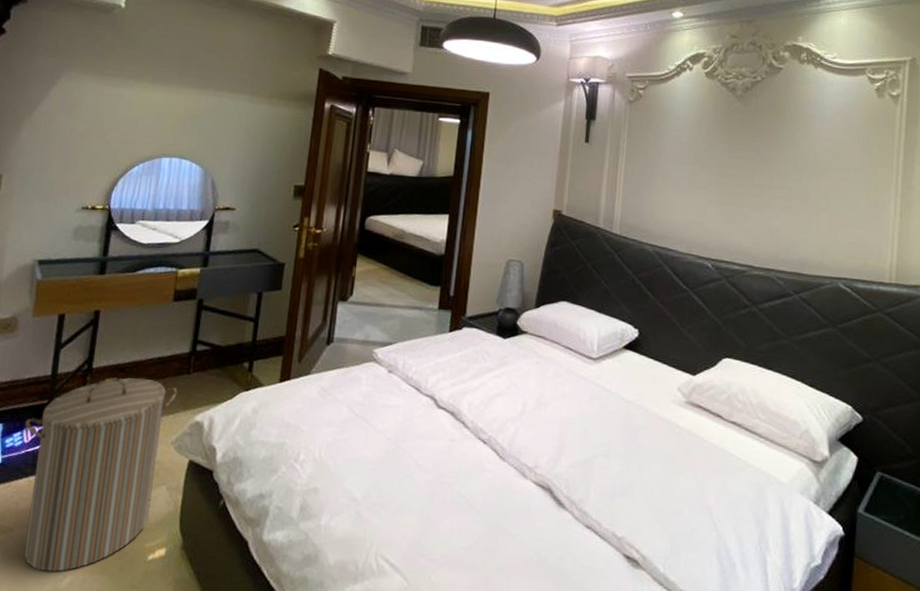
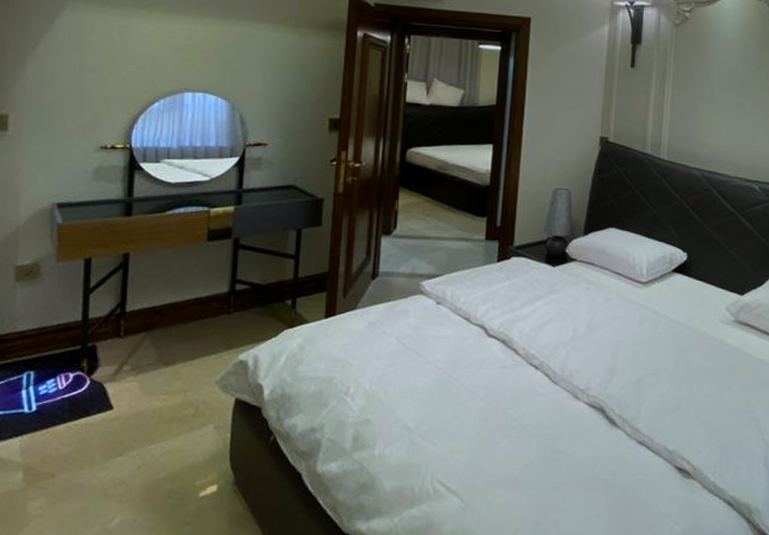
laundry hamper: present [24,377,178,572] -> none [58,319,218,514]

